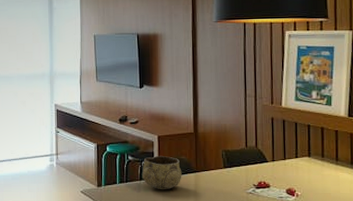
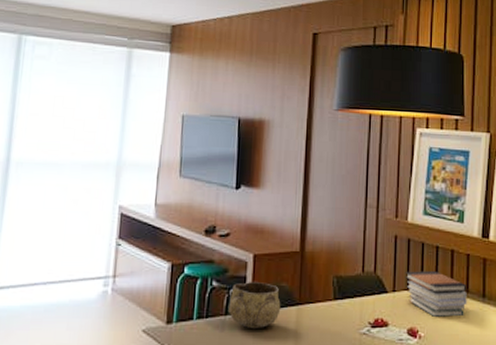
book stack: none [282,145,337,180] -> present [405,271,467,317]

